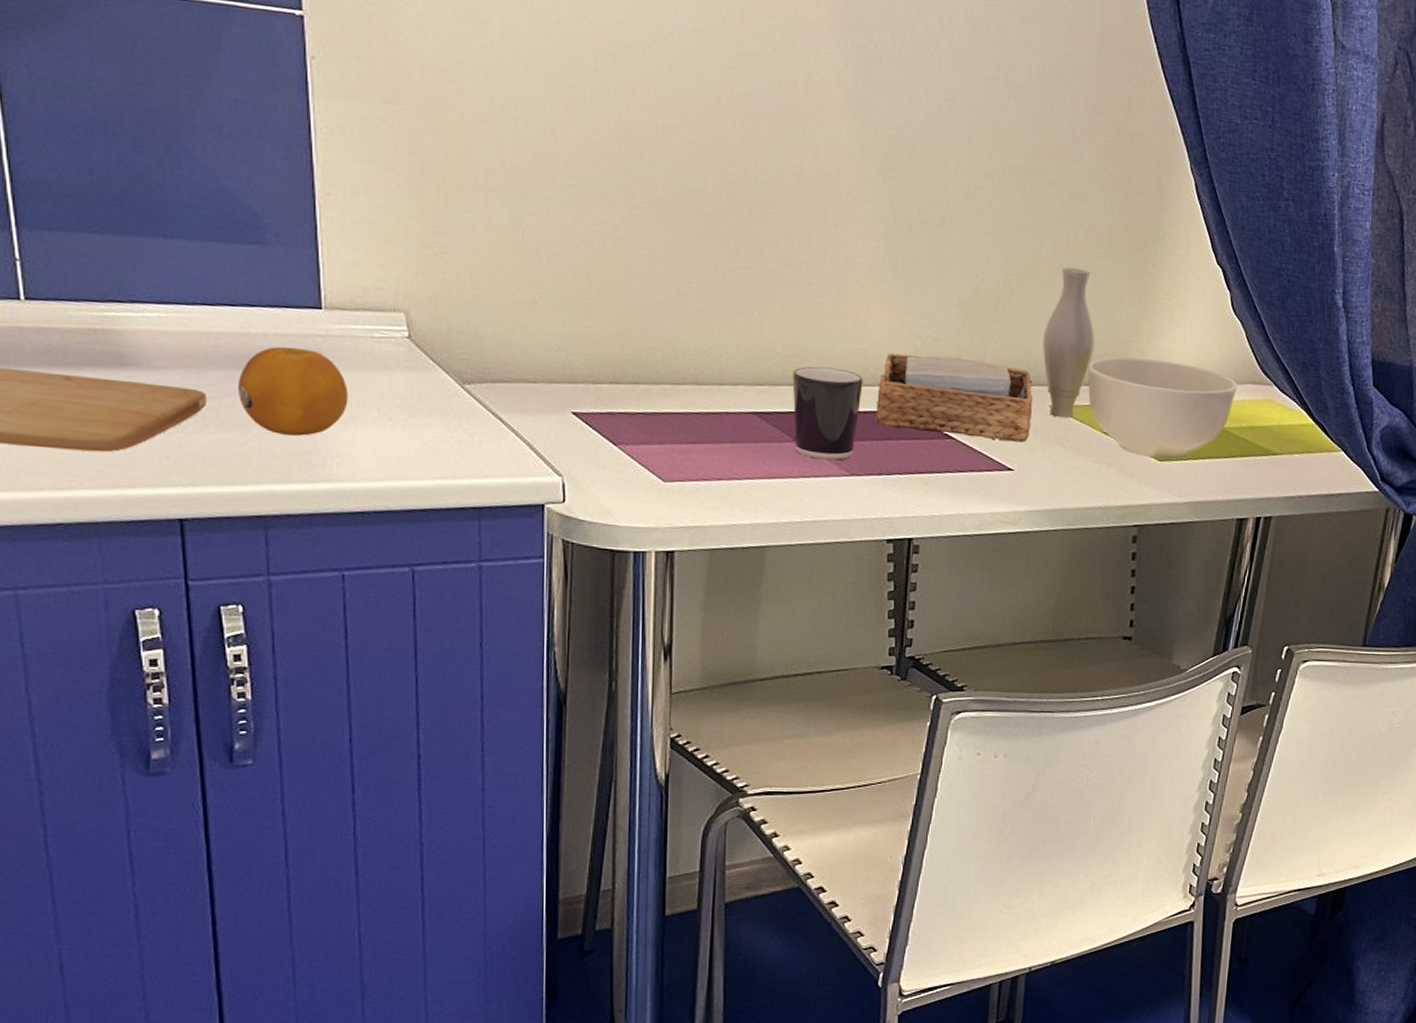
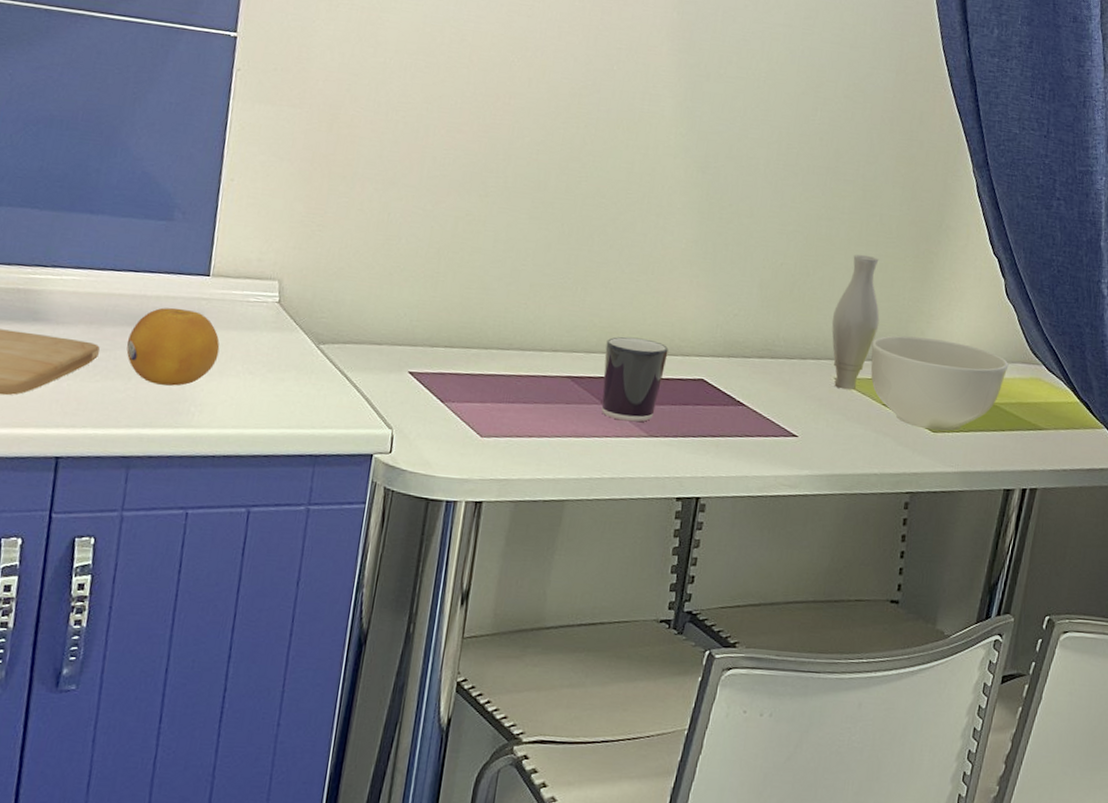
napkin holder: present [875,353,1032,443] -> none [676,326,820,411]

